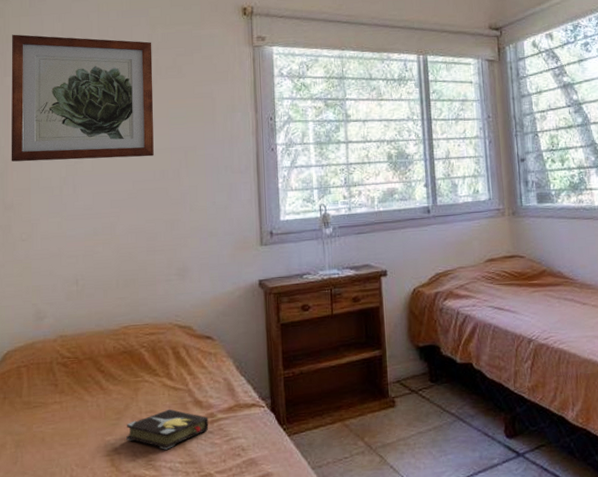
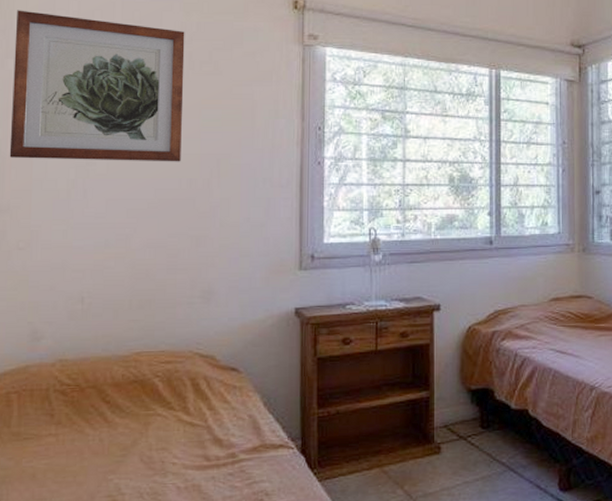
hardback book: present [126,408,209,450] -> none [132,446,229,492]

